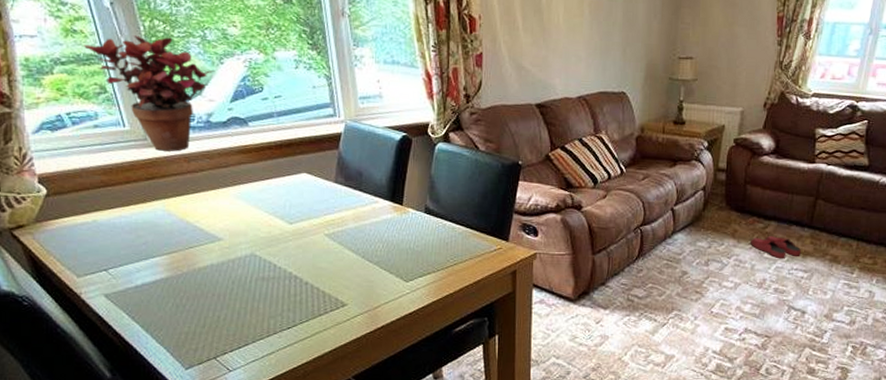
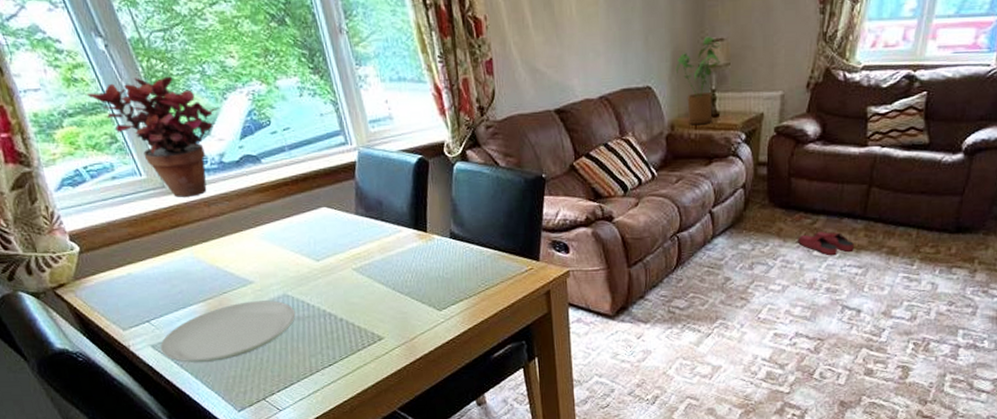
plate: none [114,258,261,316] -> present [160,300,296,363]
house plant: none [648,54,690,131] -> present [675,36,721,125]

